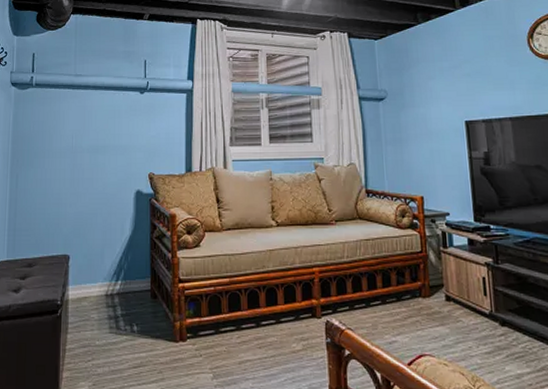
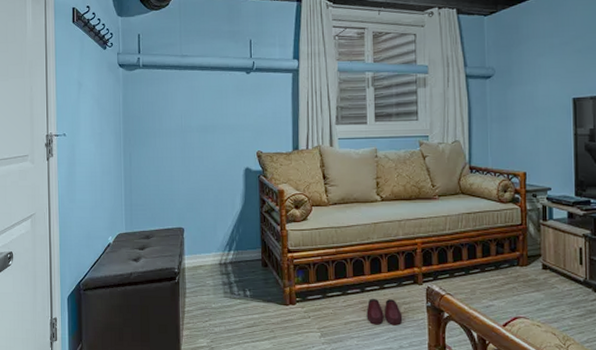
slippers: none [262,334,300,365] -> present [366,299,402,326]

